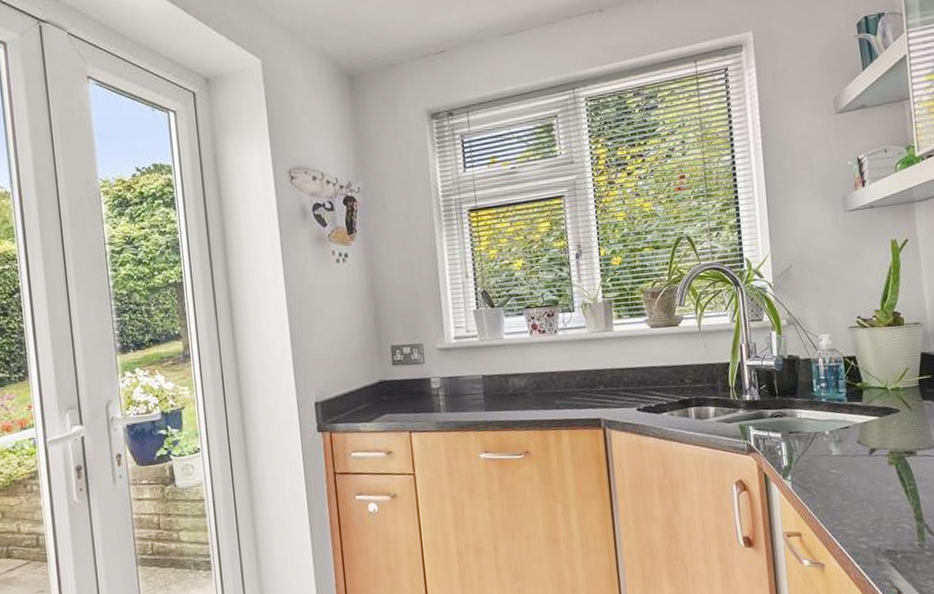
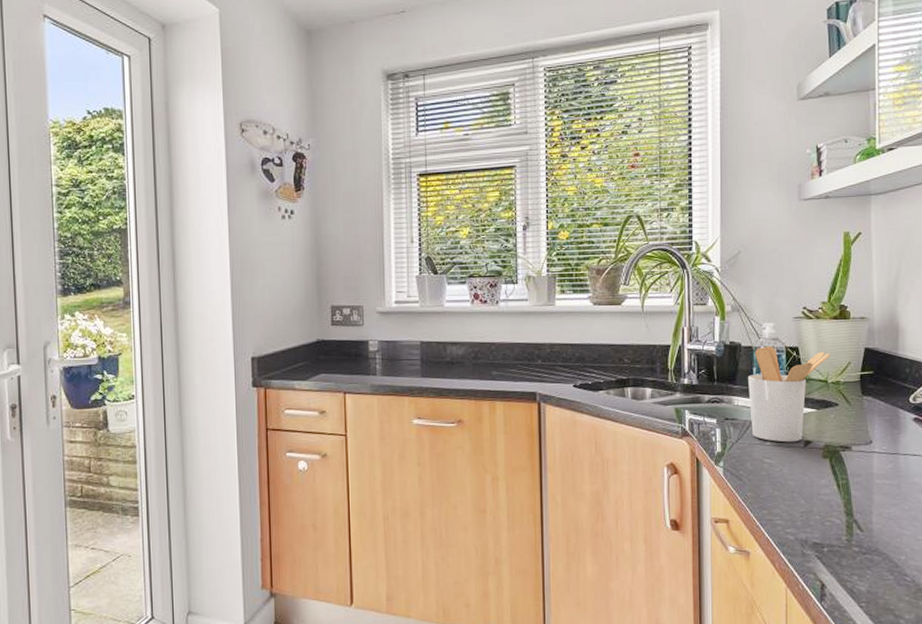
utensil holder: none [809,357,889,452] -> present [748,346,831,443]

